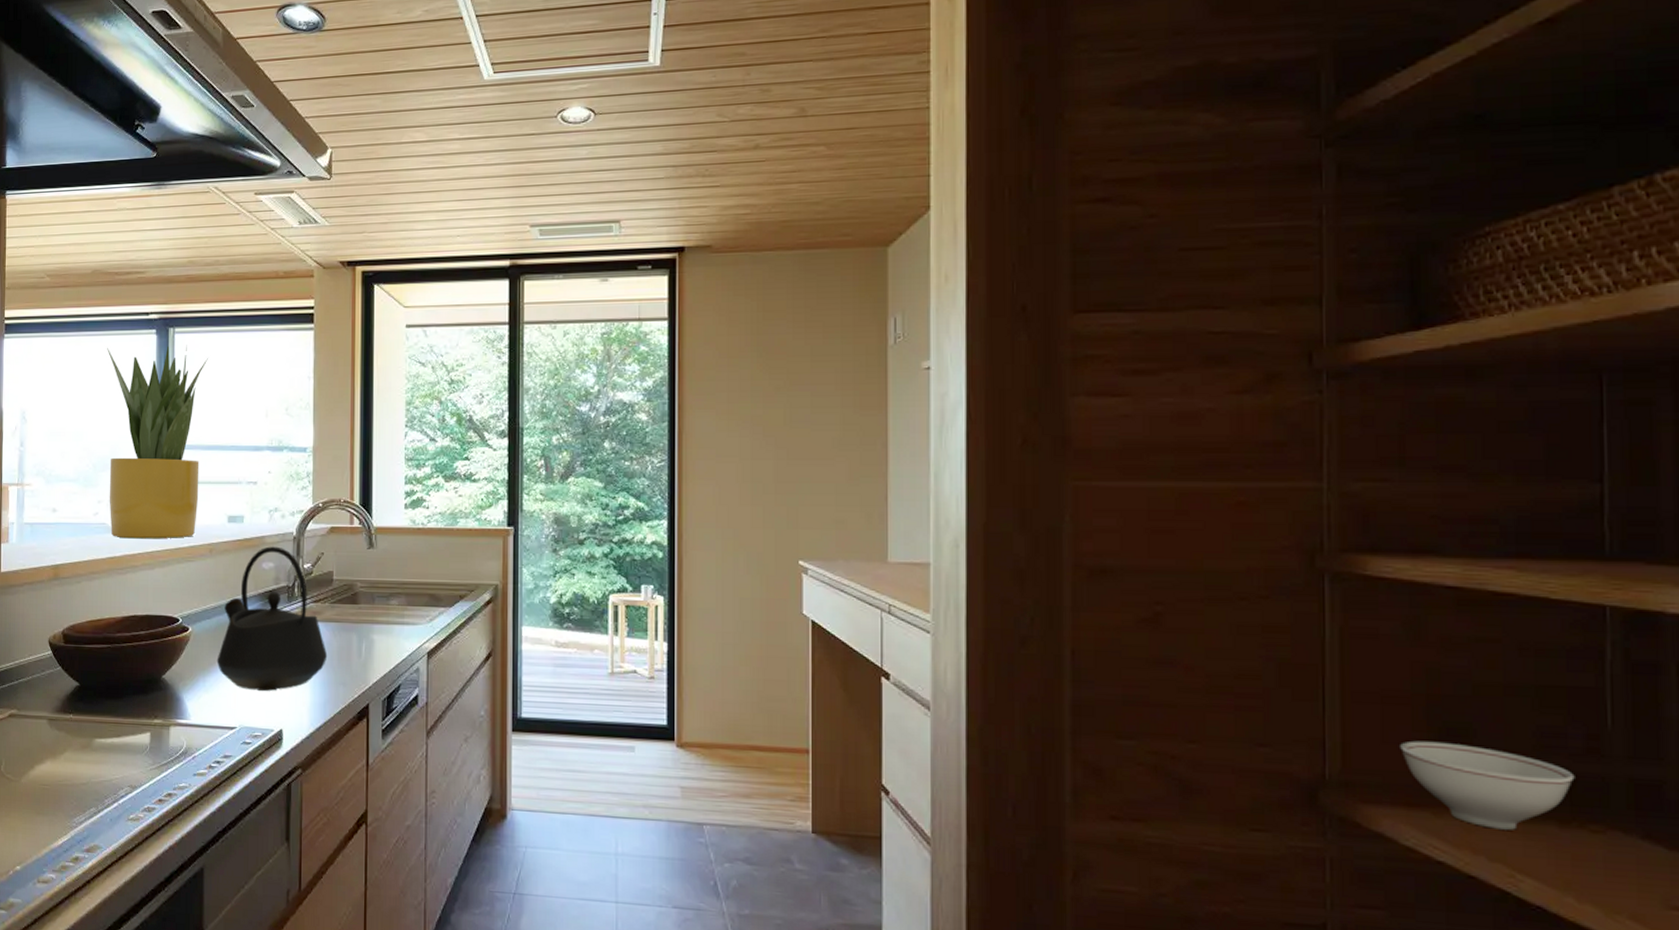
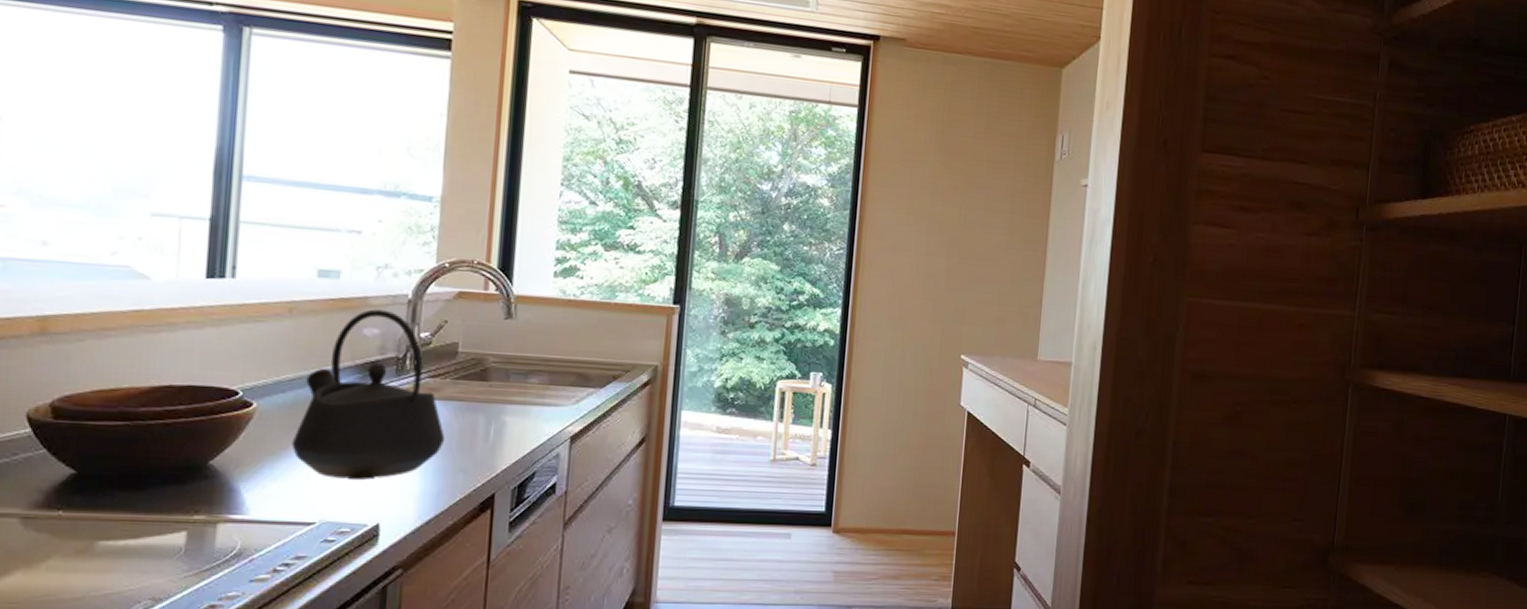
planter: present [107,345,208,539] -> none [136,37,300,292]
bowl: present [1398,740,1575,830] -> none [1381,513,1478,578]

